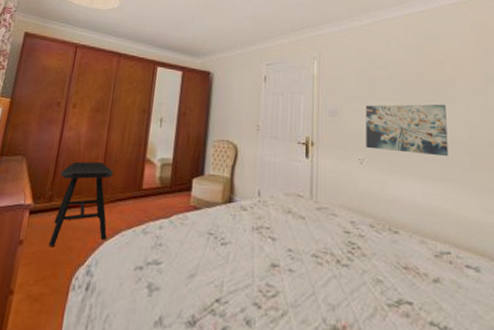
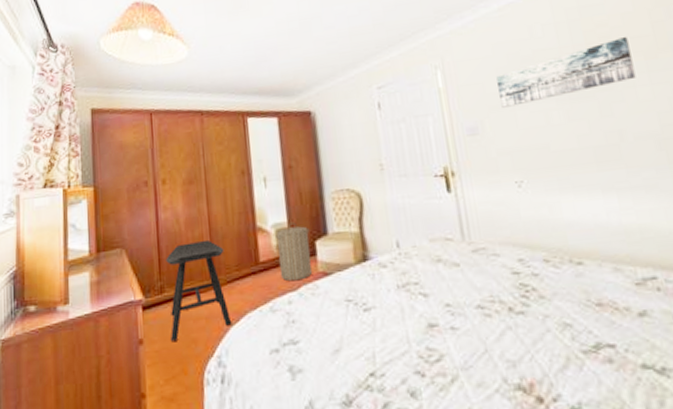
laundry hamper: none [157,160,190,210] -> present [276,222,312,282]
wall art: none [358,64,457,100] -> present [496,36,636,108]
wall art: present [365,104,449,157] -> none [513,91,635,167]

